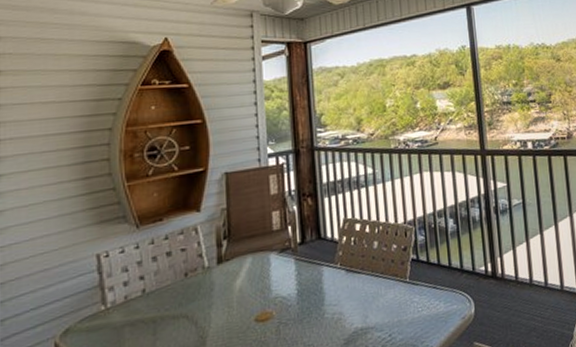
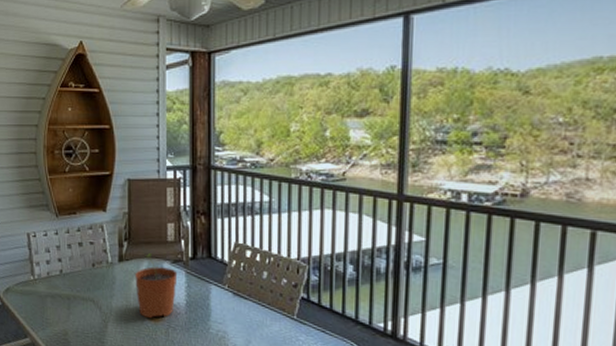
plant pot: none [238,246,286,320] -> present [135,252,178,319]

